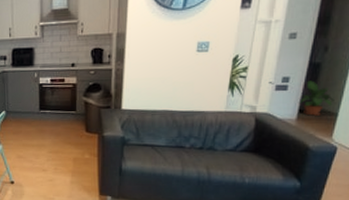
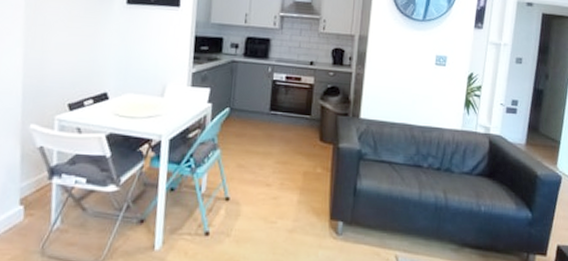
potted plant: present [298,80,334,116] -> none [526,106,556,142]

